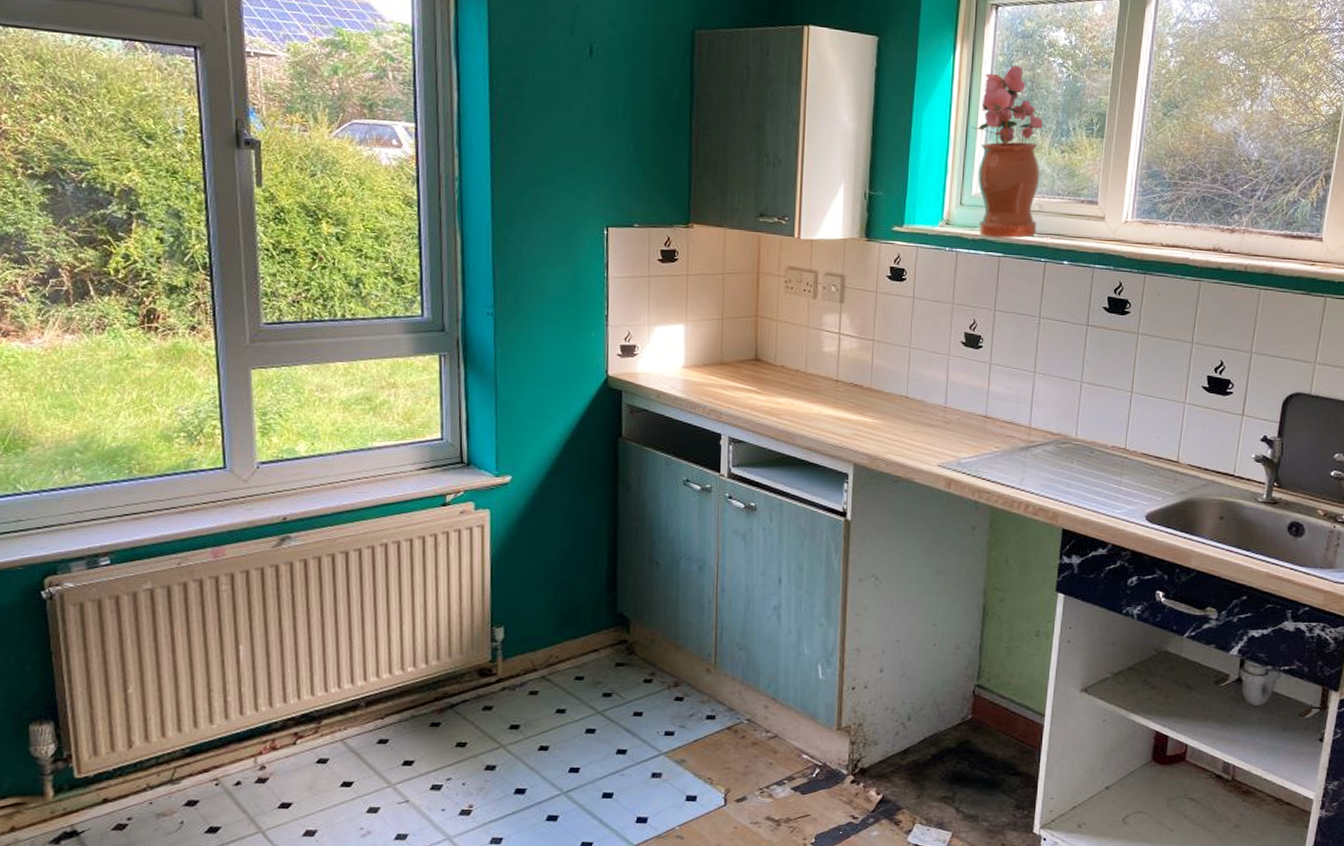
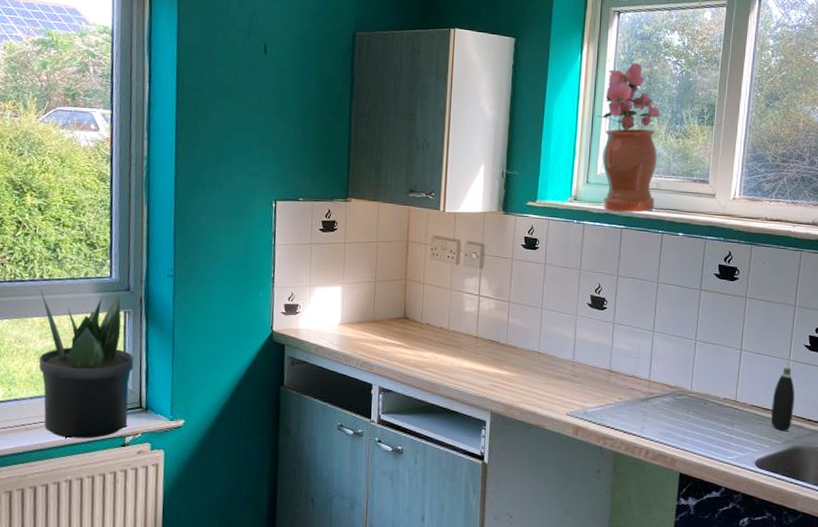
planter: none [343,331,453,499] -> present [38,289,134,440]
soap dispenser: none [1164,402,1190,481] -> present [771,359,795,431]

